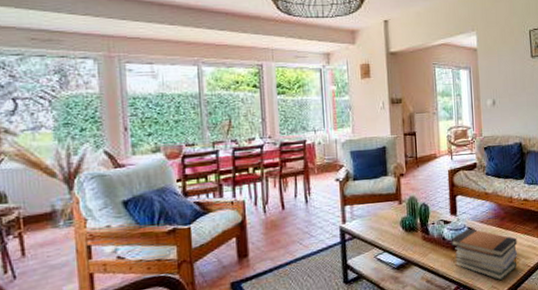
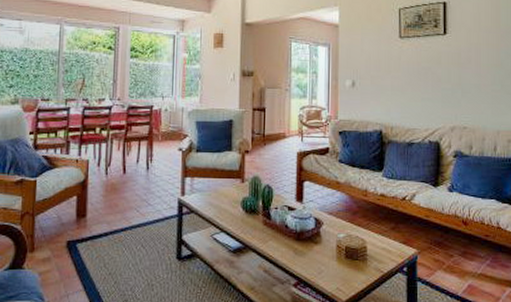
book stack: present [451,228,517,281] -> none [294,219,370,283]

